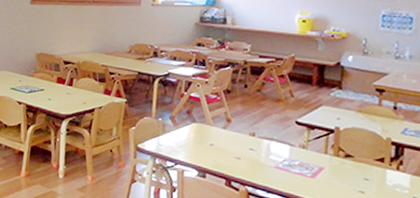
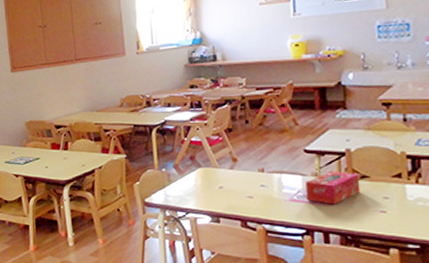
tissue box: none [291,145,344,178] -> present [305,170,361,205]

